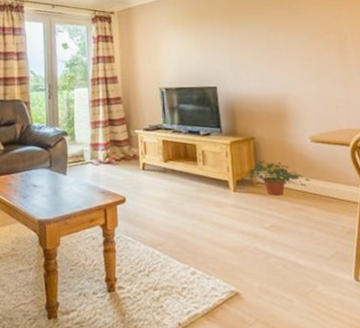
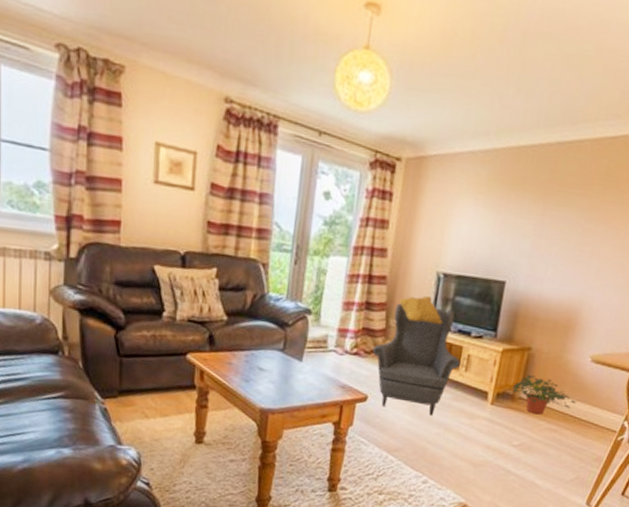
armchair: none [121,108,197,209] -> present [372,296,461,416]

